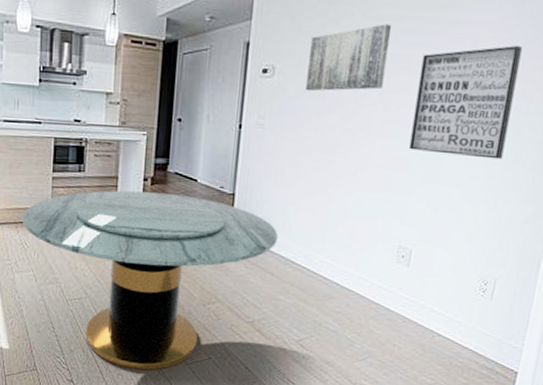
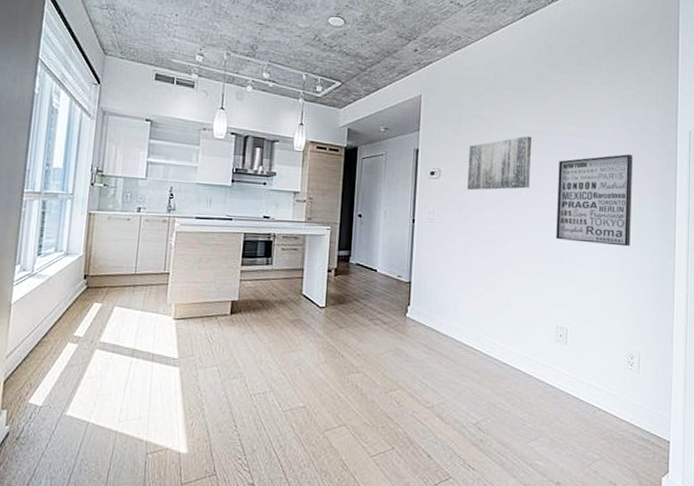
dining table: present [23,190,279,370] -> none [209,281,452,466]

